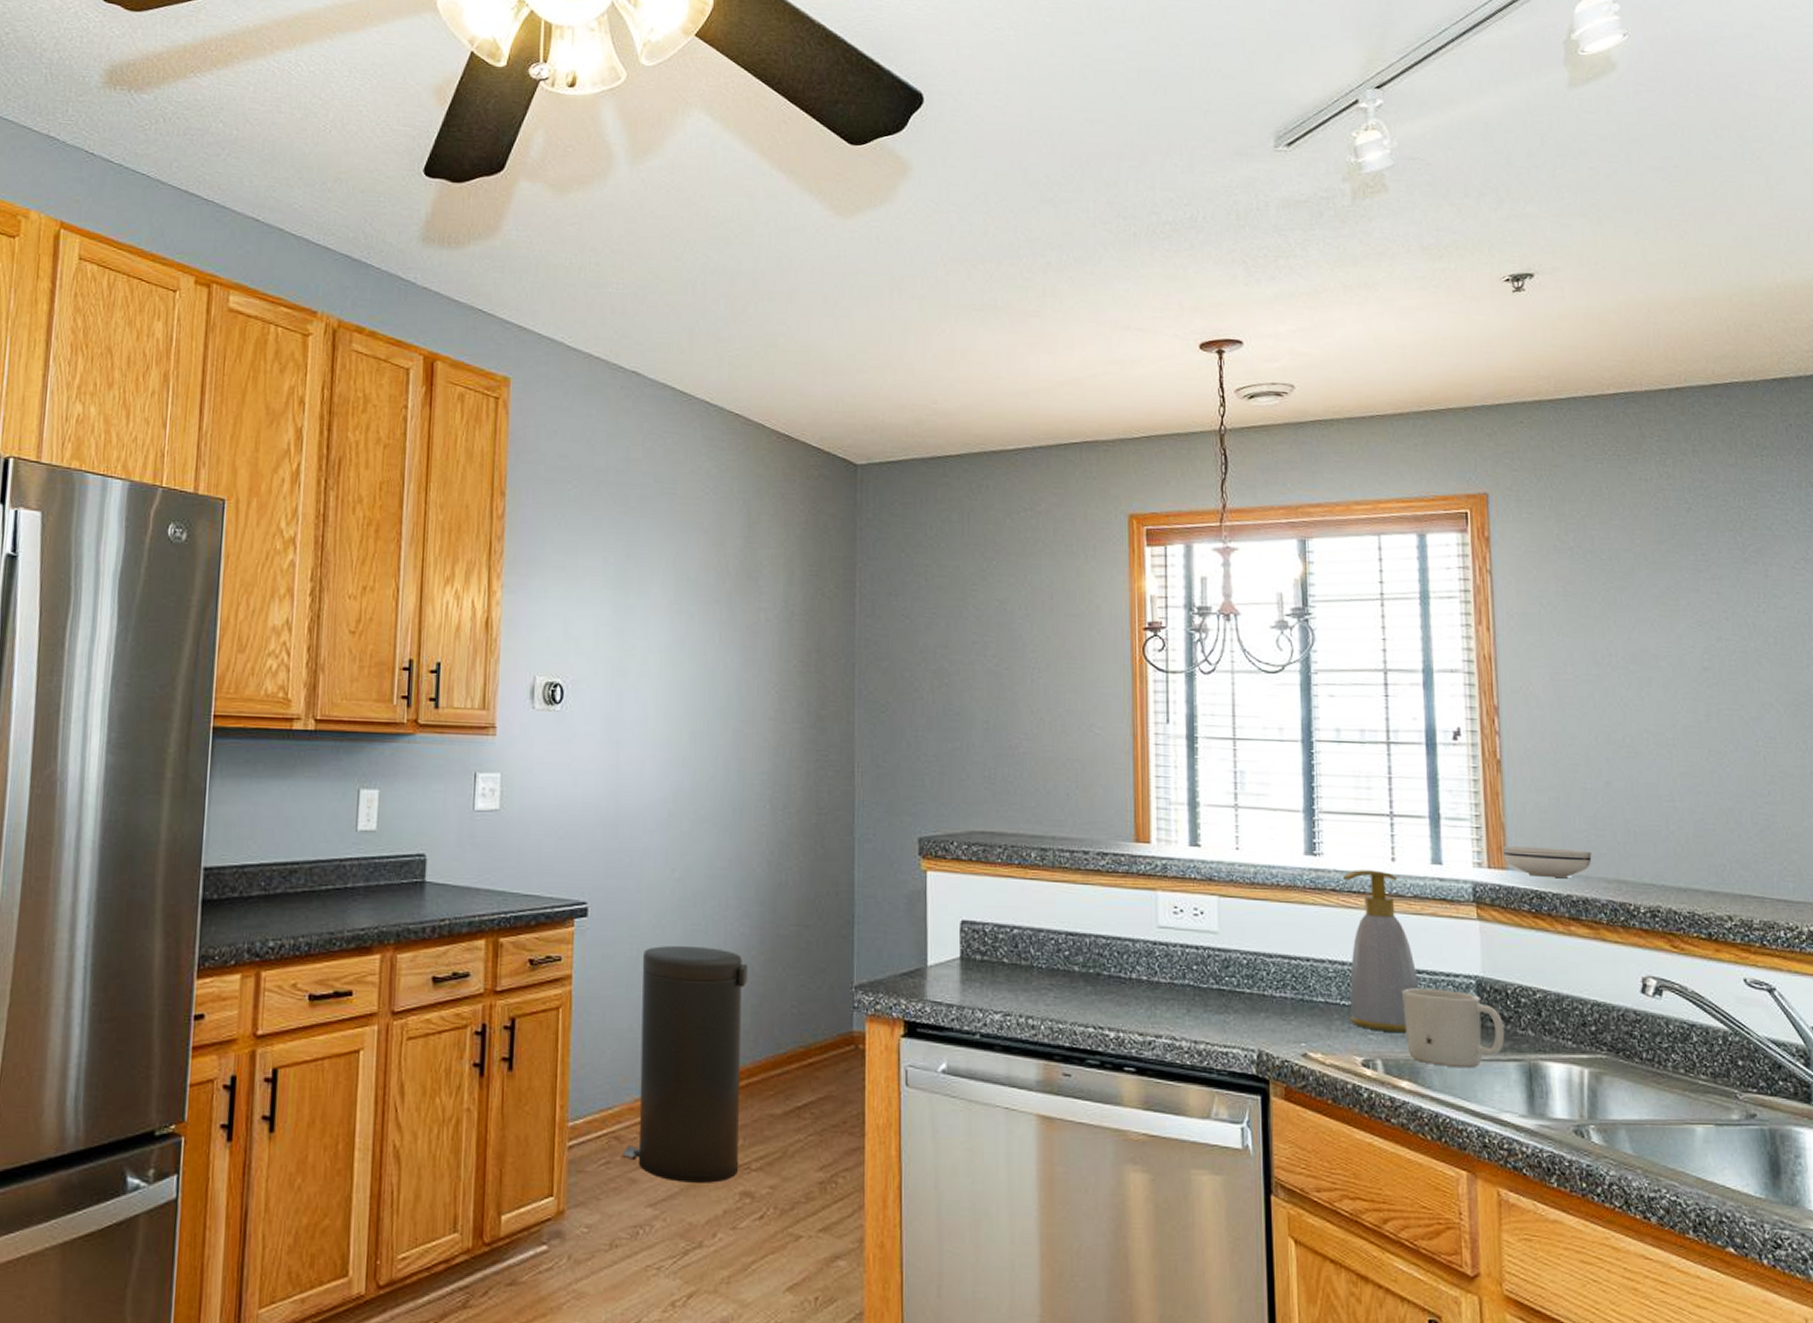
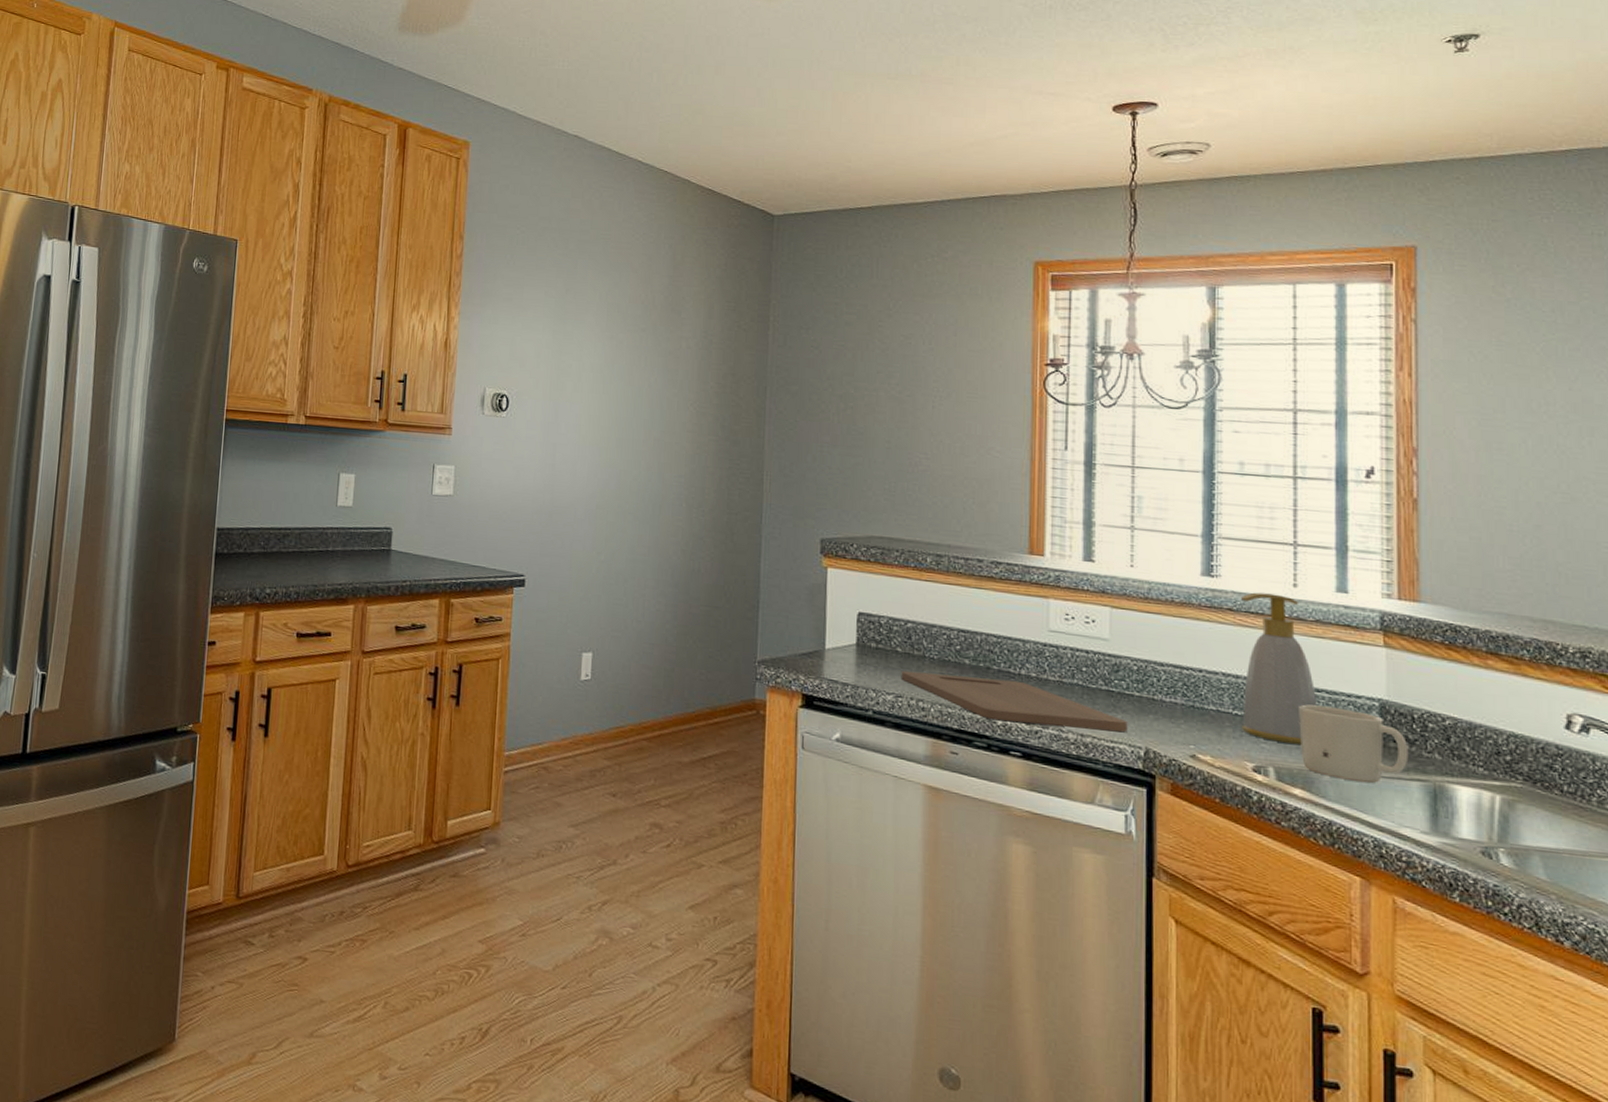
pedal bin: present [622,946,748,1183] -> none [549,615,663,813]
cutting board: none [1008,984,1240,1035] -> present [901,670,1128,732]
bowl: present [1502,846,1592,879] -> none [1414,580,1516,615]

